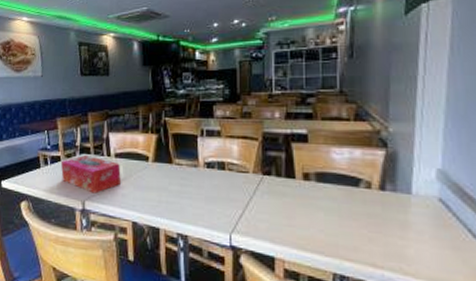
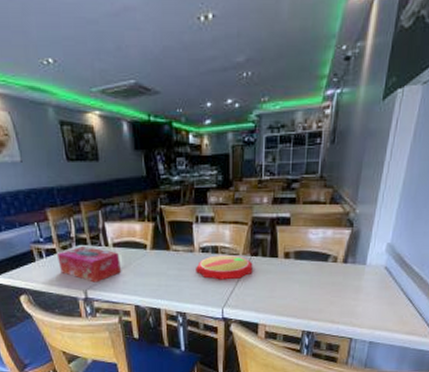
plate: none [200,172,265,201] -> present [196,255,253,280]

